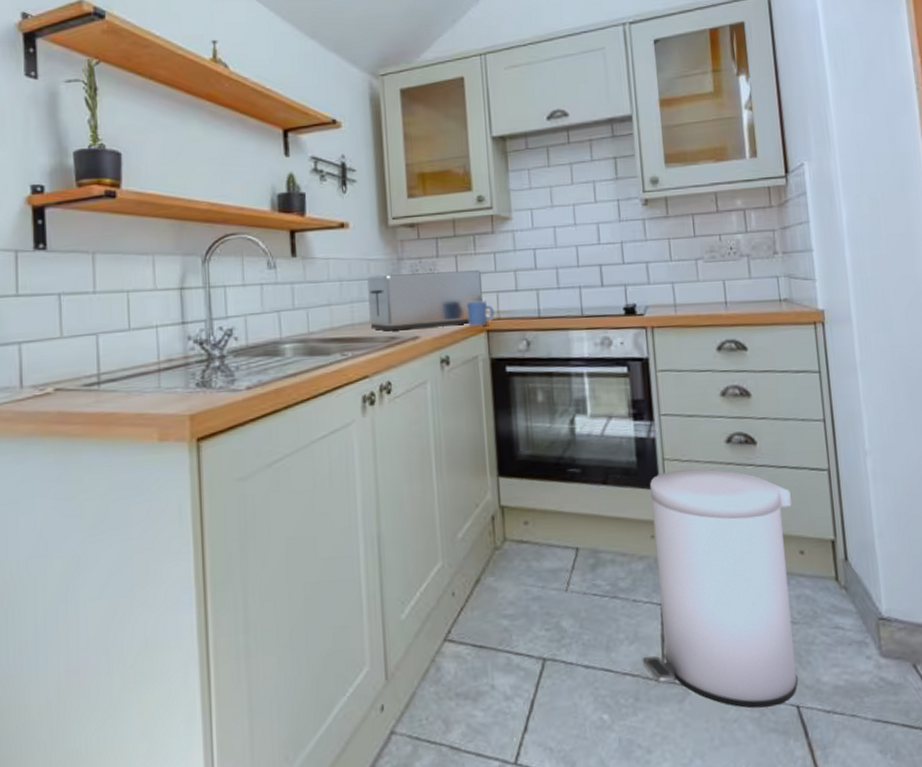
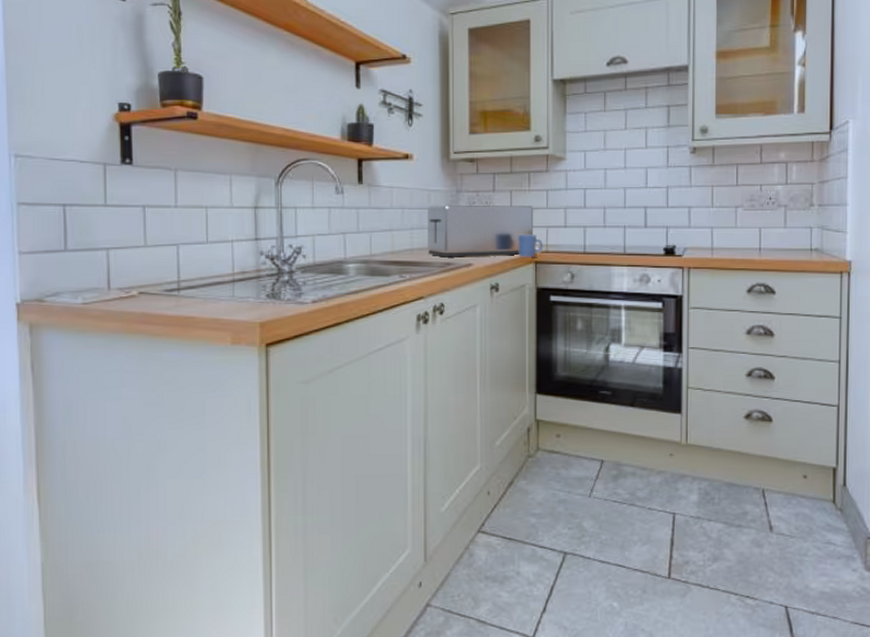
pedal bin: present [642,468,798,708] -> none [652,398,801,606]

